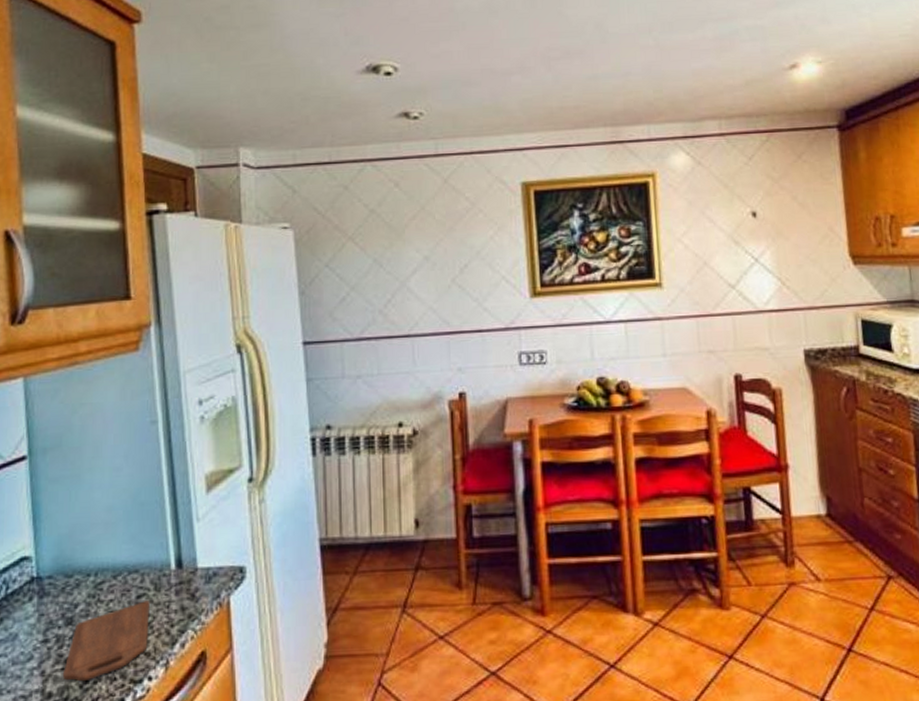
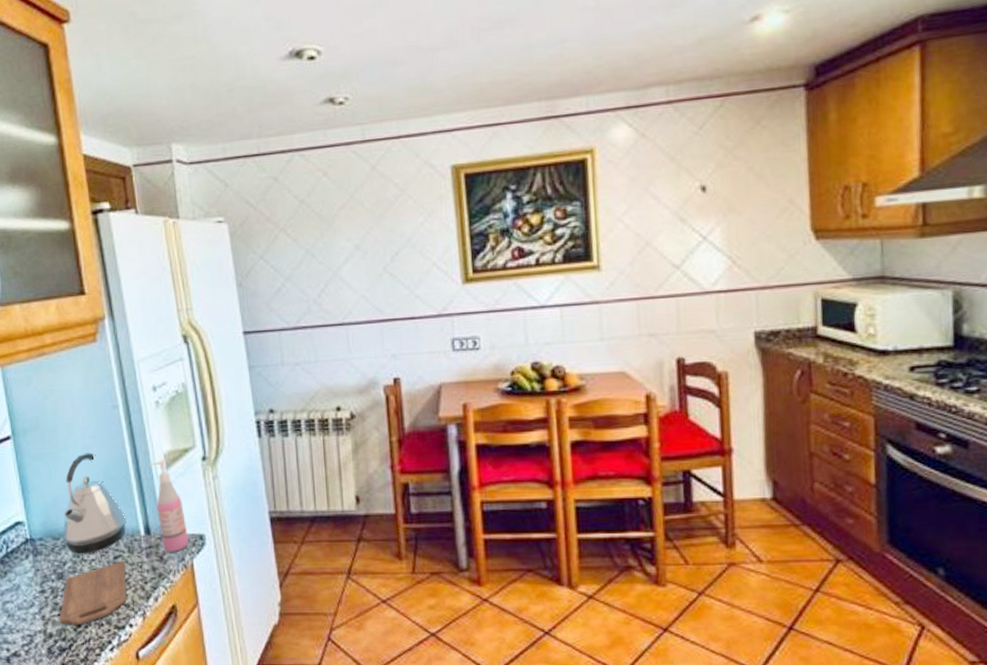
kettle: none [77,475,156,593] -> present [62,453,127,554]
soap dispenser: none [187,481,226,588] -> present [149,459,189,552]

